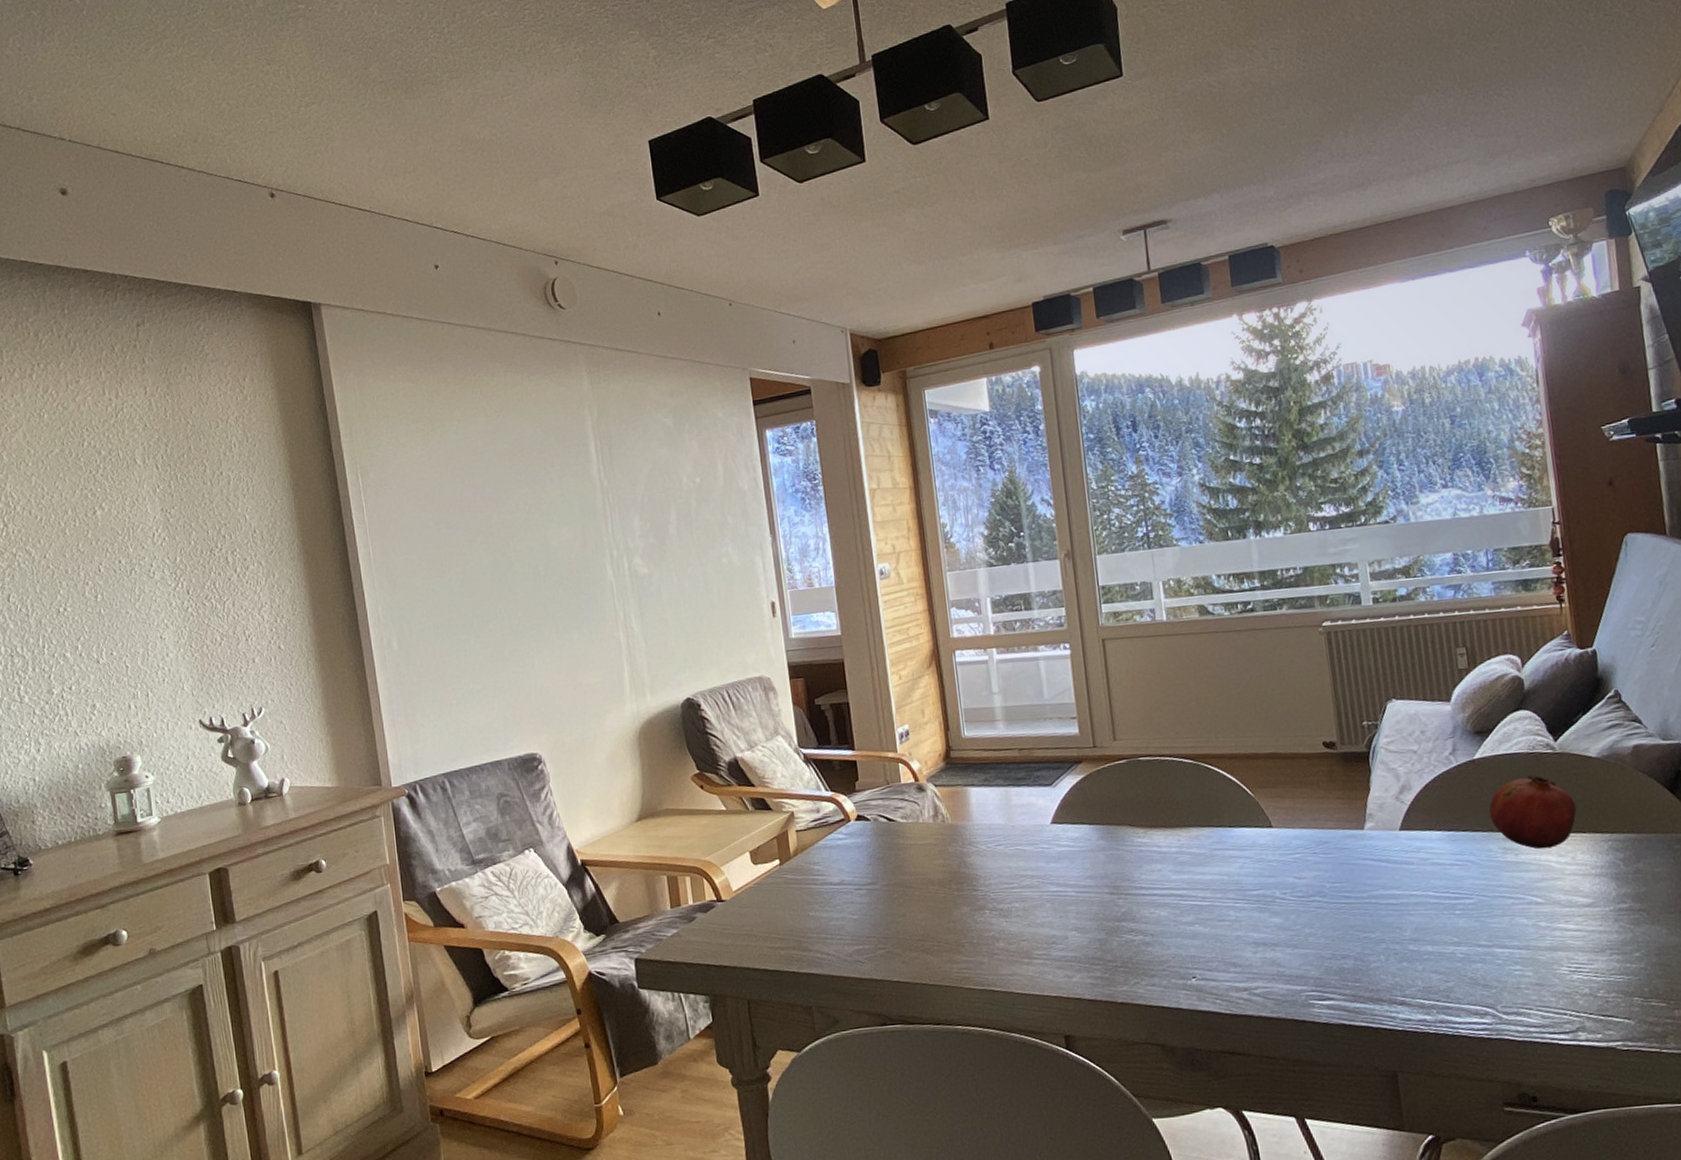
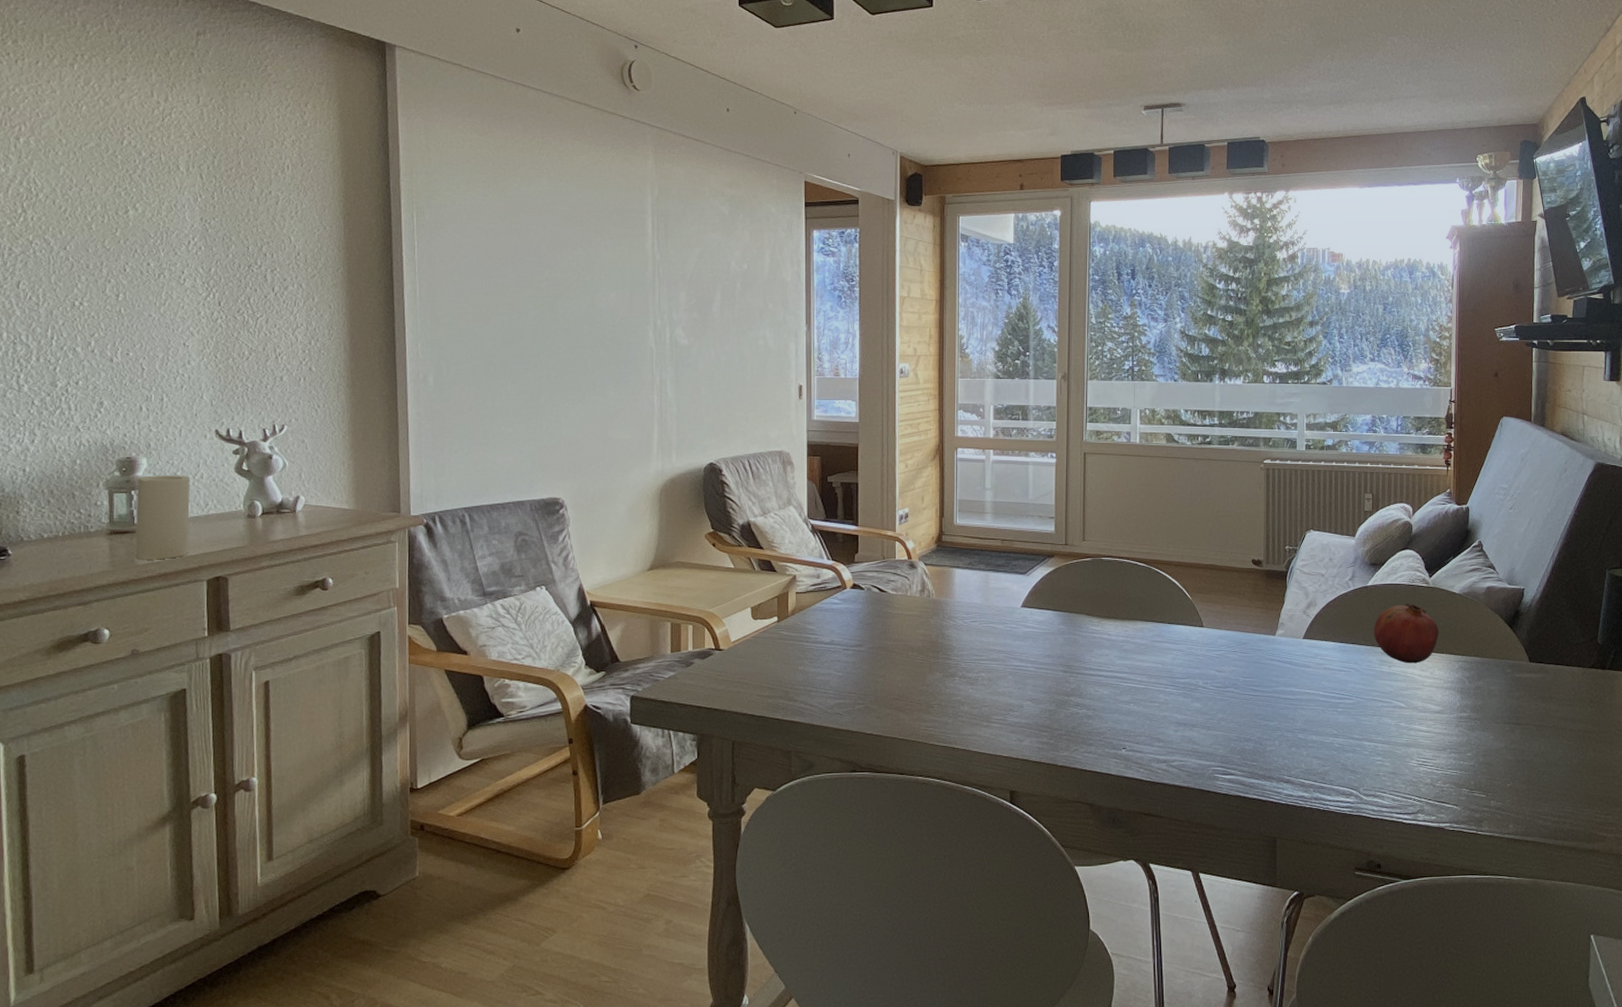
candle: none [134,769,189,859] -> present [135,475,190,560]

